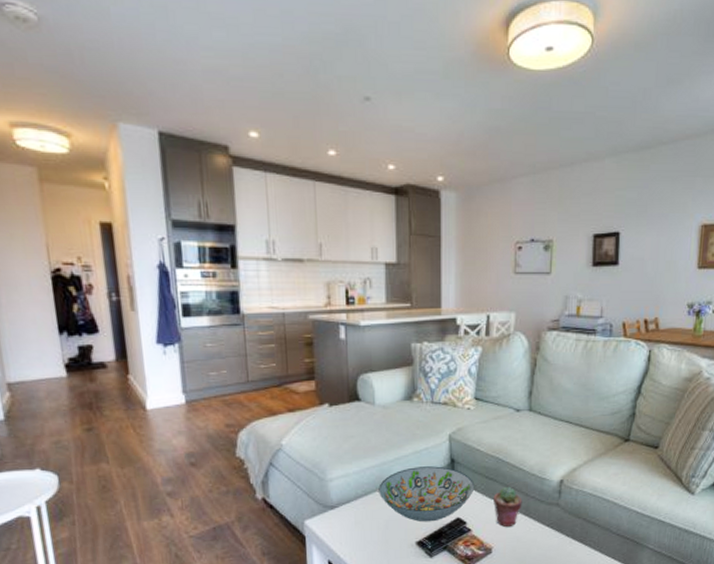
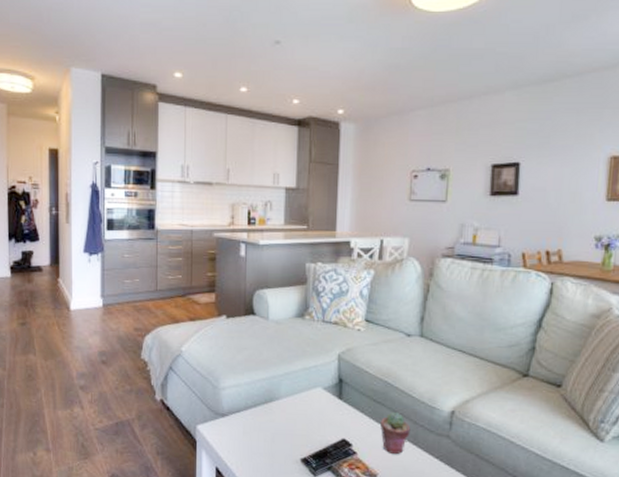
decorative bowl: present [378,466,475,522] -> none [267,383,362,440]

